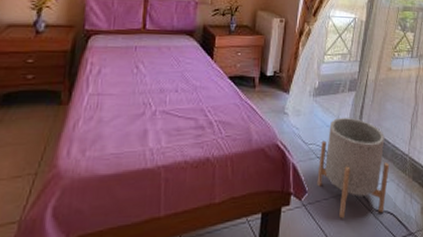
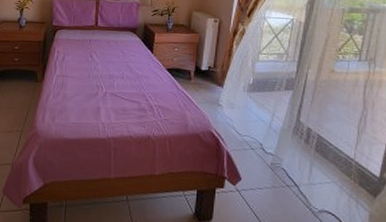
planter: present [317,117,390,219] -> none [251,114,332,212]

